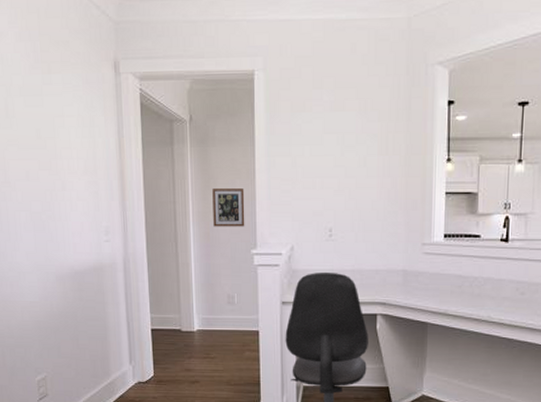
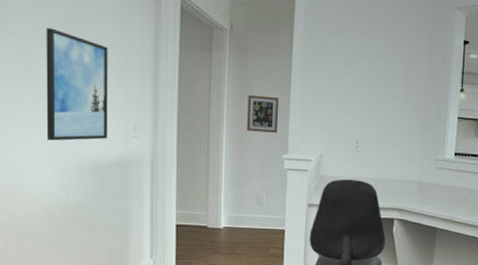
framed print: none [21,139,82,251] -> present [46,27,108,141]

